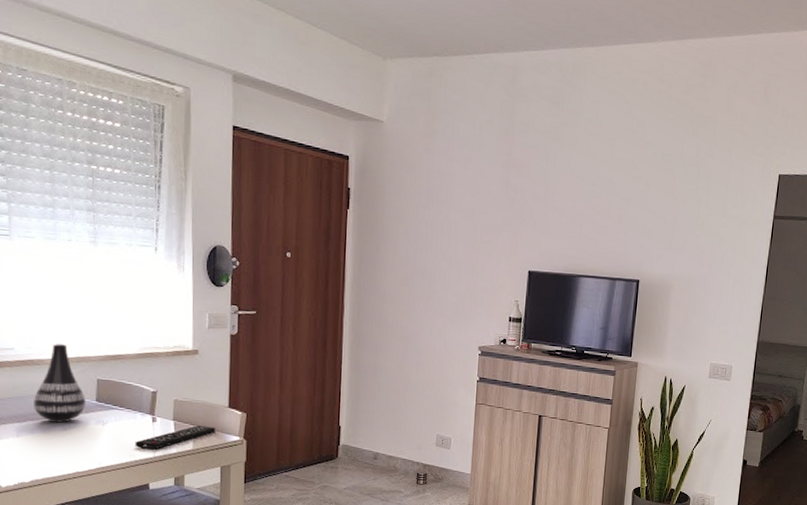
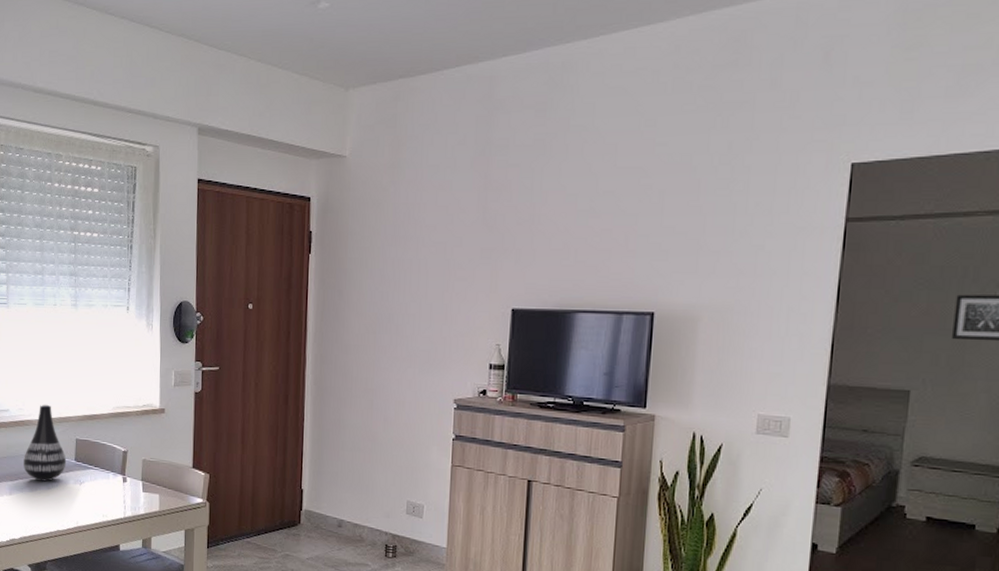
remote control: present [135,425,215,450] -> none [107,486,180,511]

